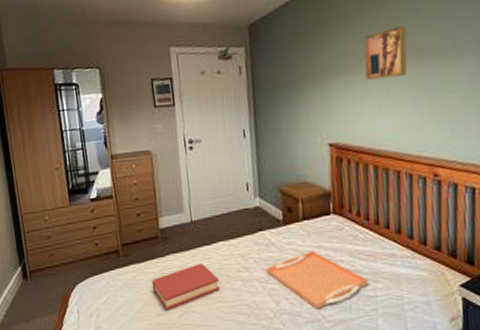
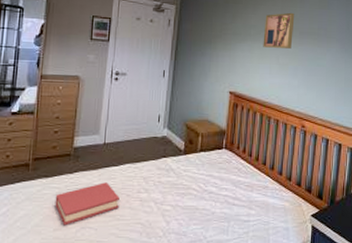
serving tray: present [265,250,369,310] -> none [162,178,245,231]

